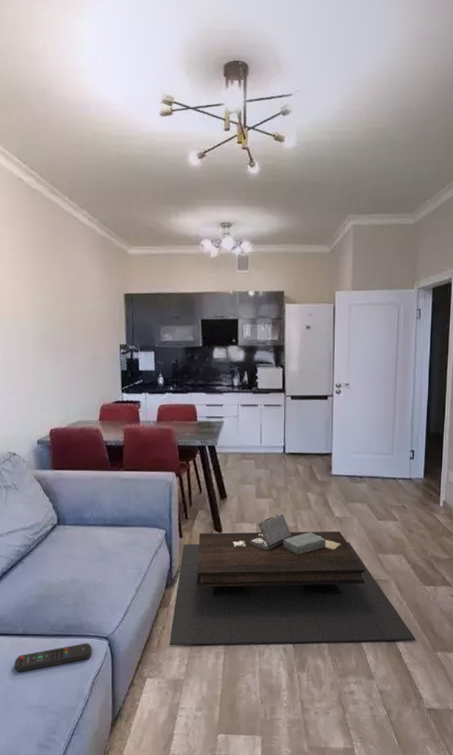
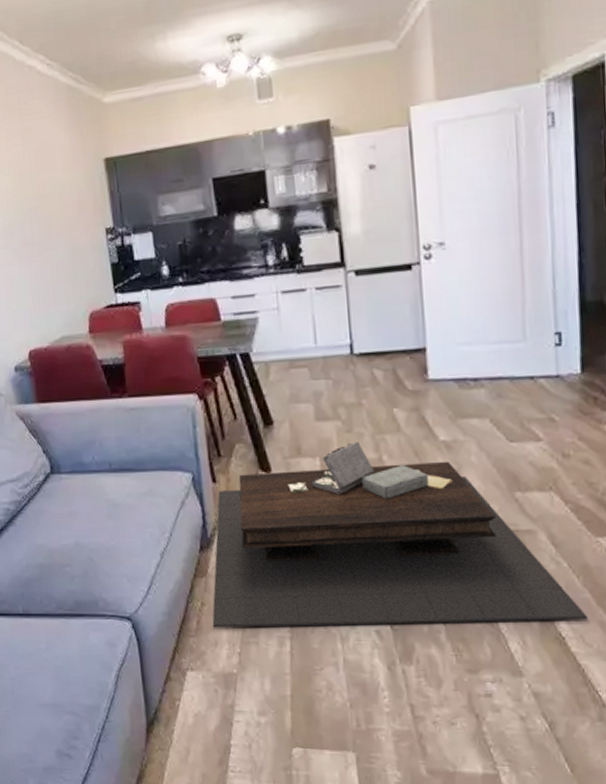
remote control: present [14,643,92,673] -> none [17,624,112,662]

